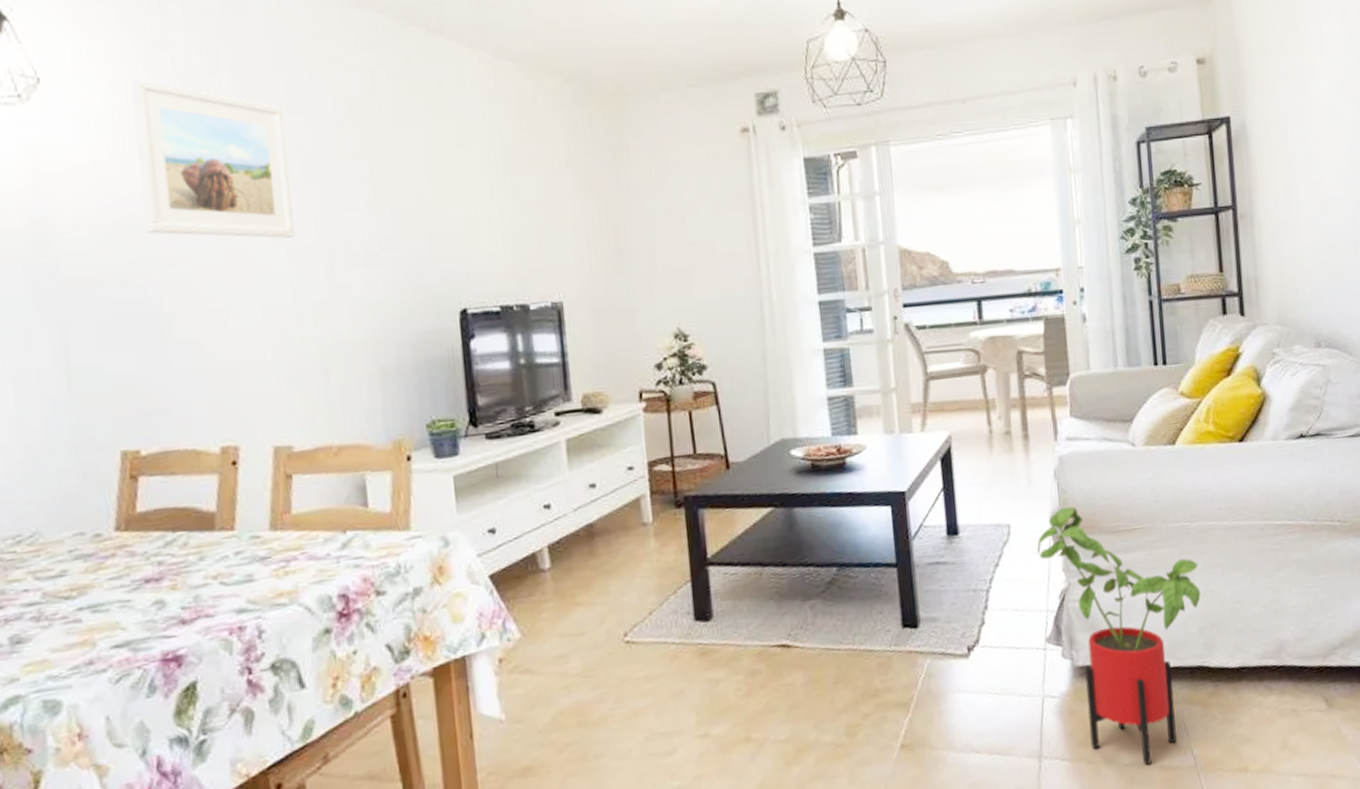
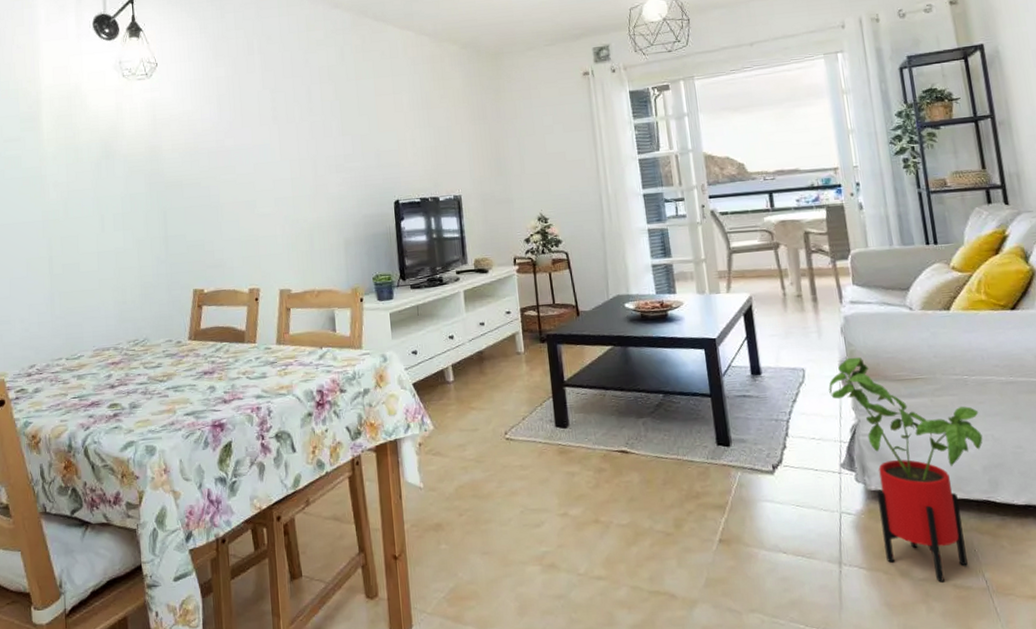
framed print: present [130,79,295,238] -> none [205,60,295,156]

